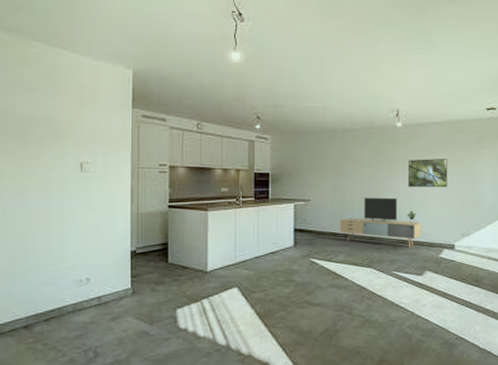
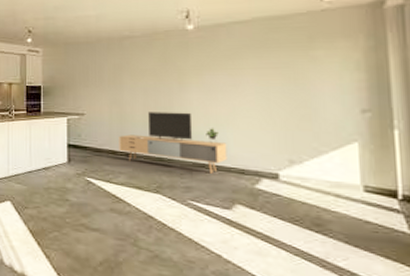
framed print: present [407,158,448,188] -> none [203,63,264,101]

